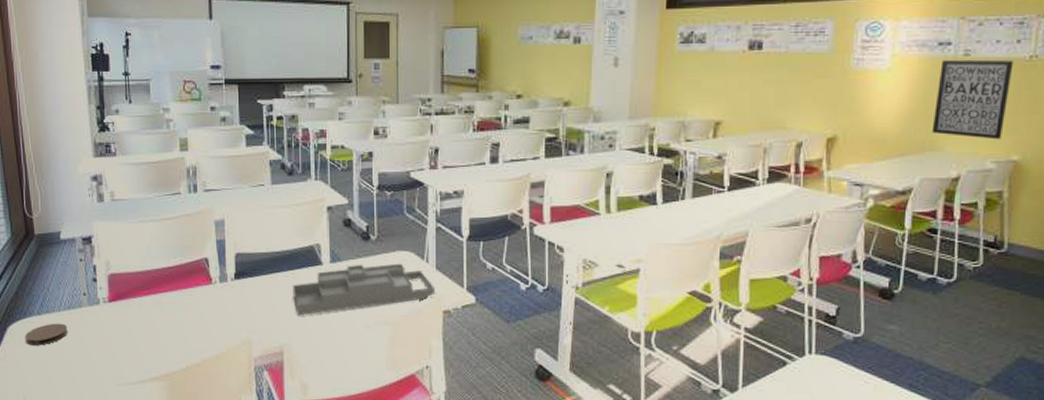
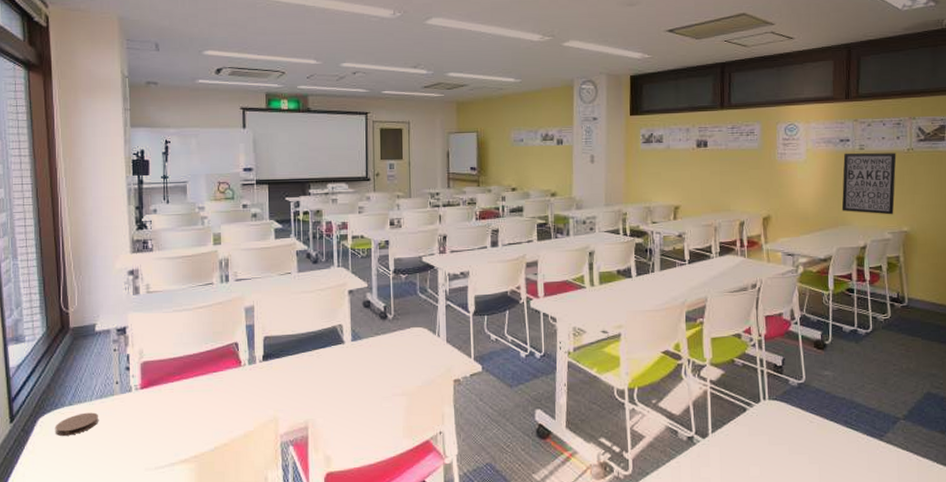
desk organizer: present [293,263,434,316] -> none [317,339,446,392]

